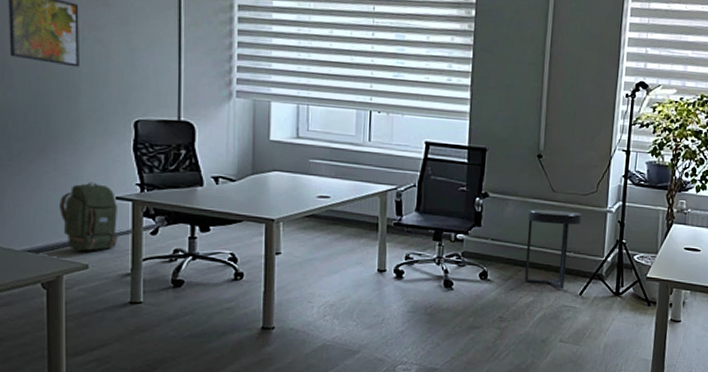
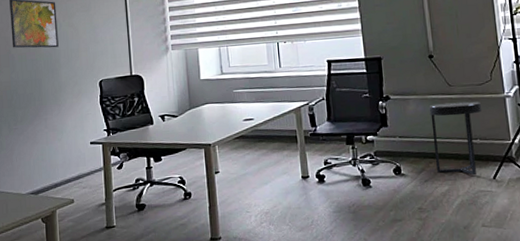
backpack: present [59,182,117,251] -> none [51,133,94,189]

